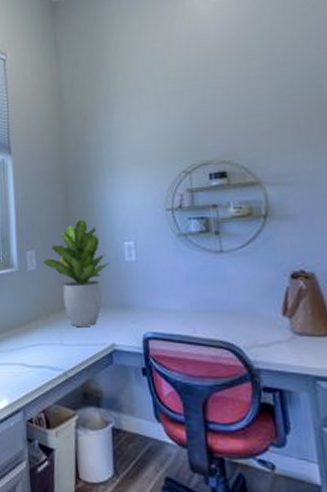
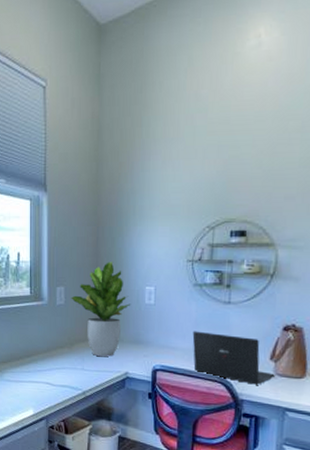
laptop: none [184,287,293,348] -> present [192,331,275,385]

